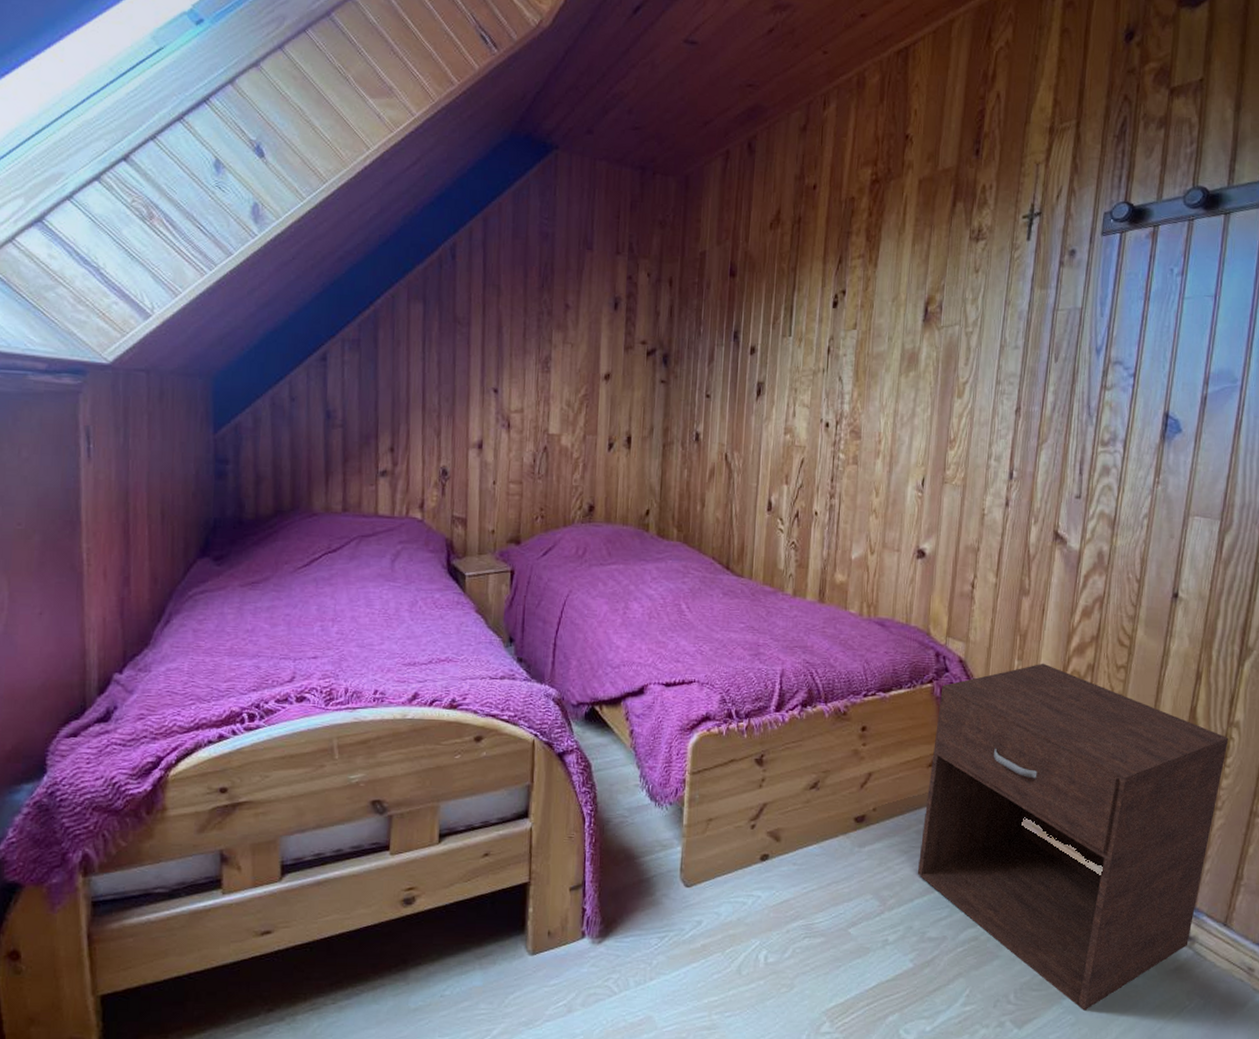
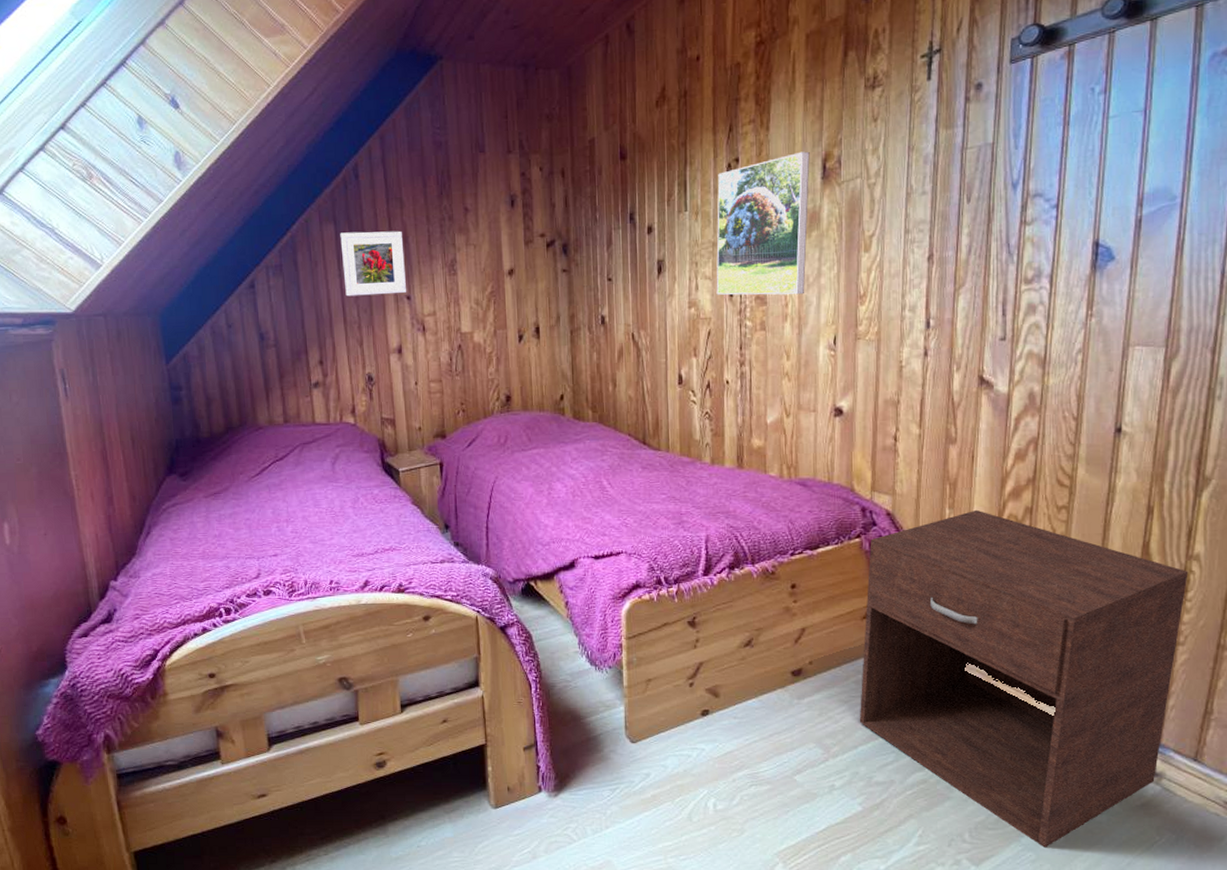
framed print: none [427,313,497,386] -> present [340,231,407,297]
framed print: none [813,292,914,433] -> present [716,151,810,296]

